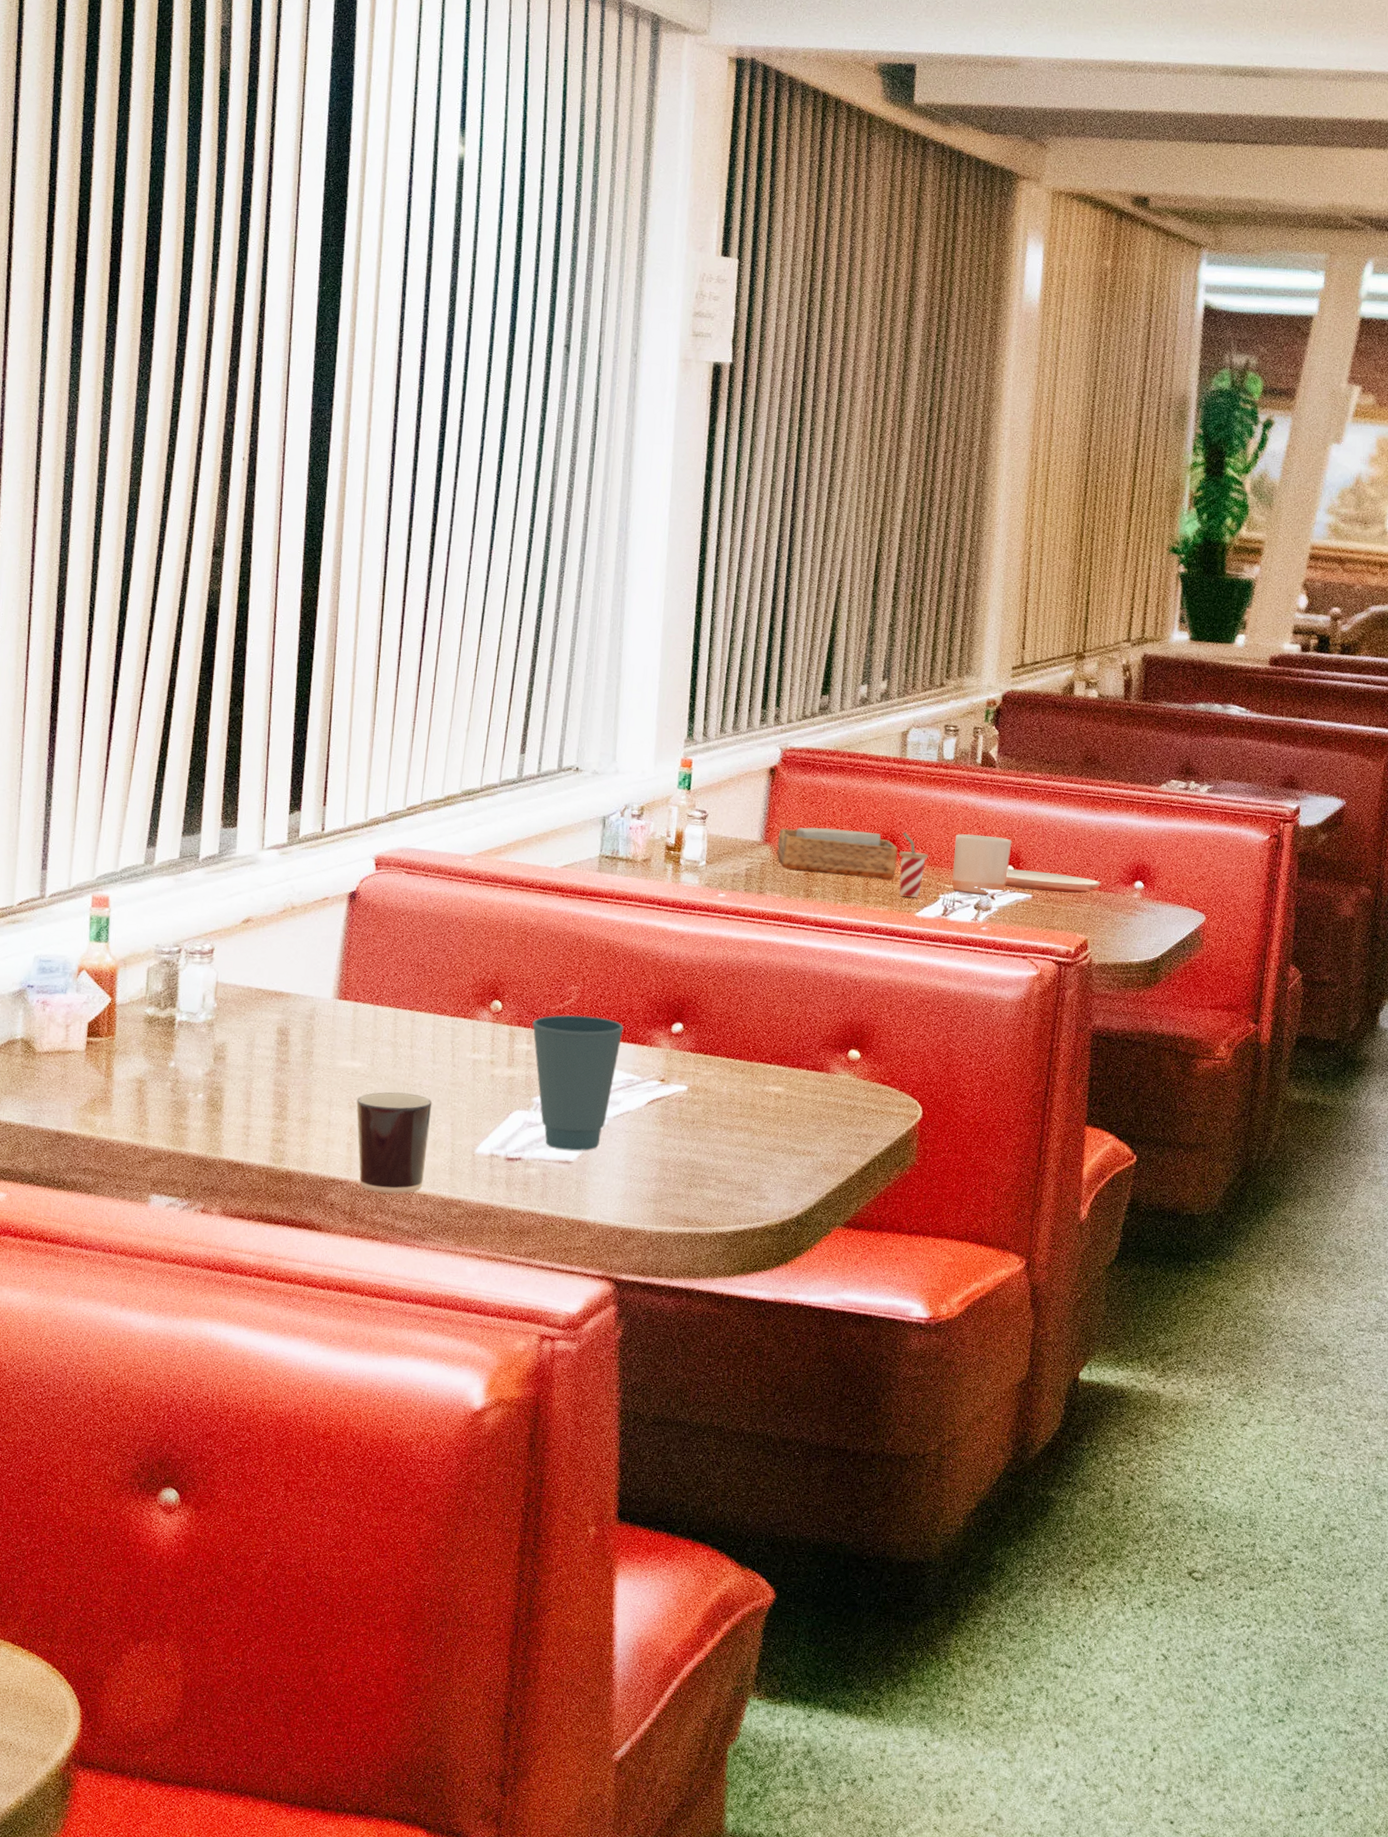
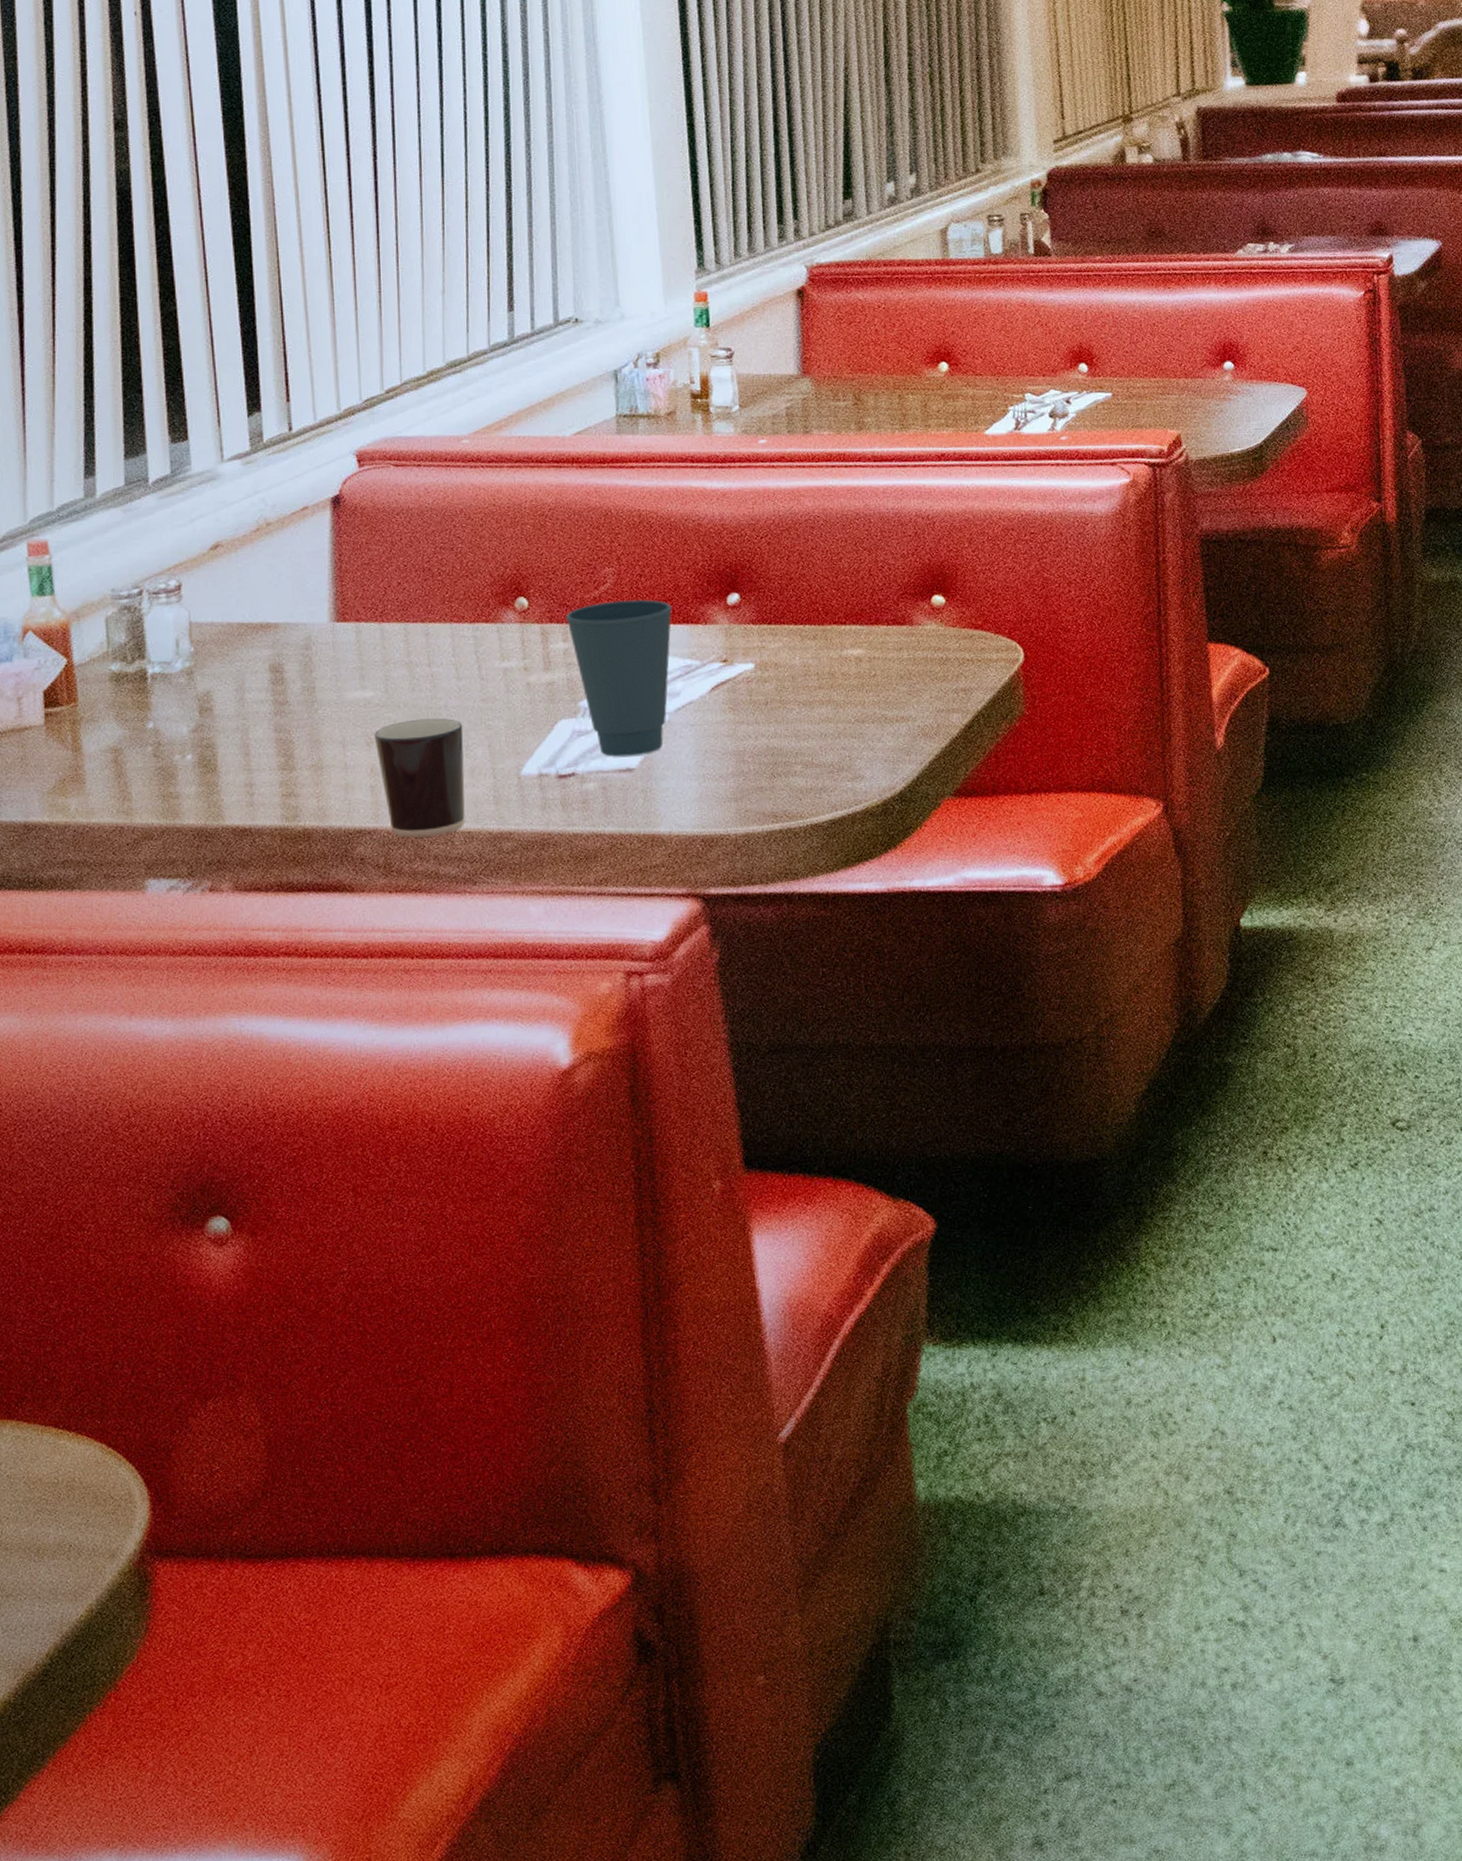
napkin holder: present [776,827,898,880] -> none [817,347,956,403]
beverage cup: present [898,831,929,897] -> none [956,341,990,414]
mug: present [952,834,1013,897] -> none [1017,333,1082,403]
plate: present [1005,868,1101,894] -> none [1079,365,1186,388]

